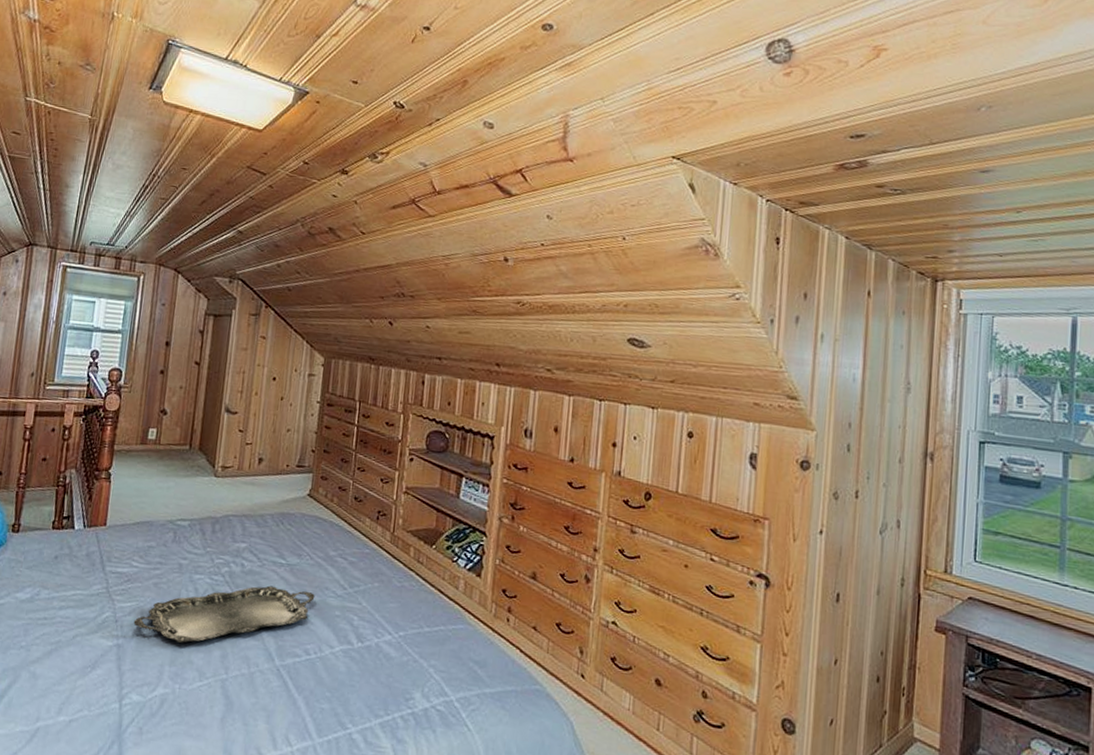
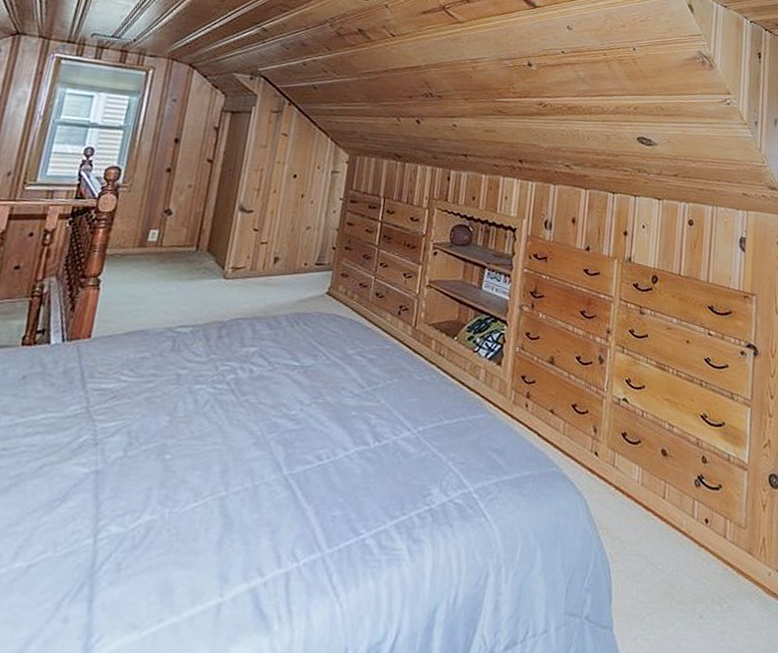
serving tray: present [133,585,315,643] -> none [117,390,330,461]

